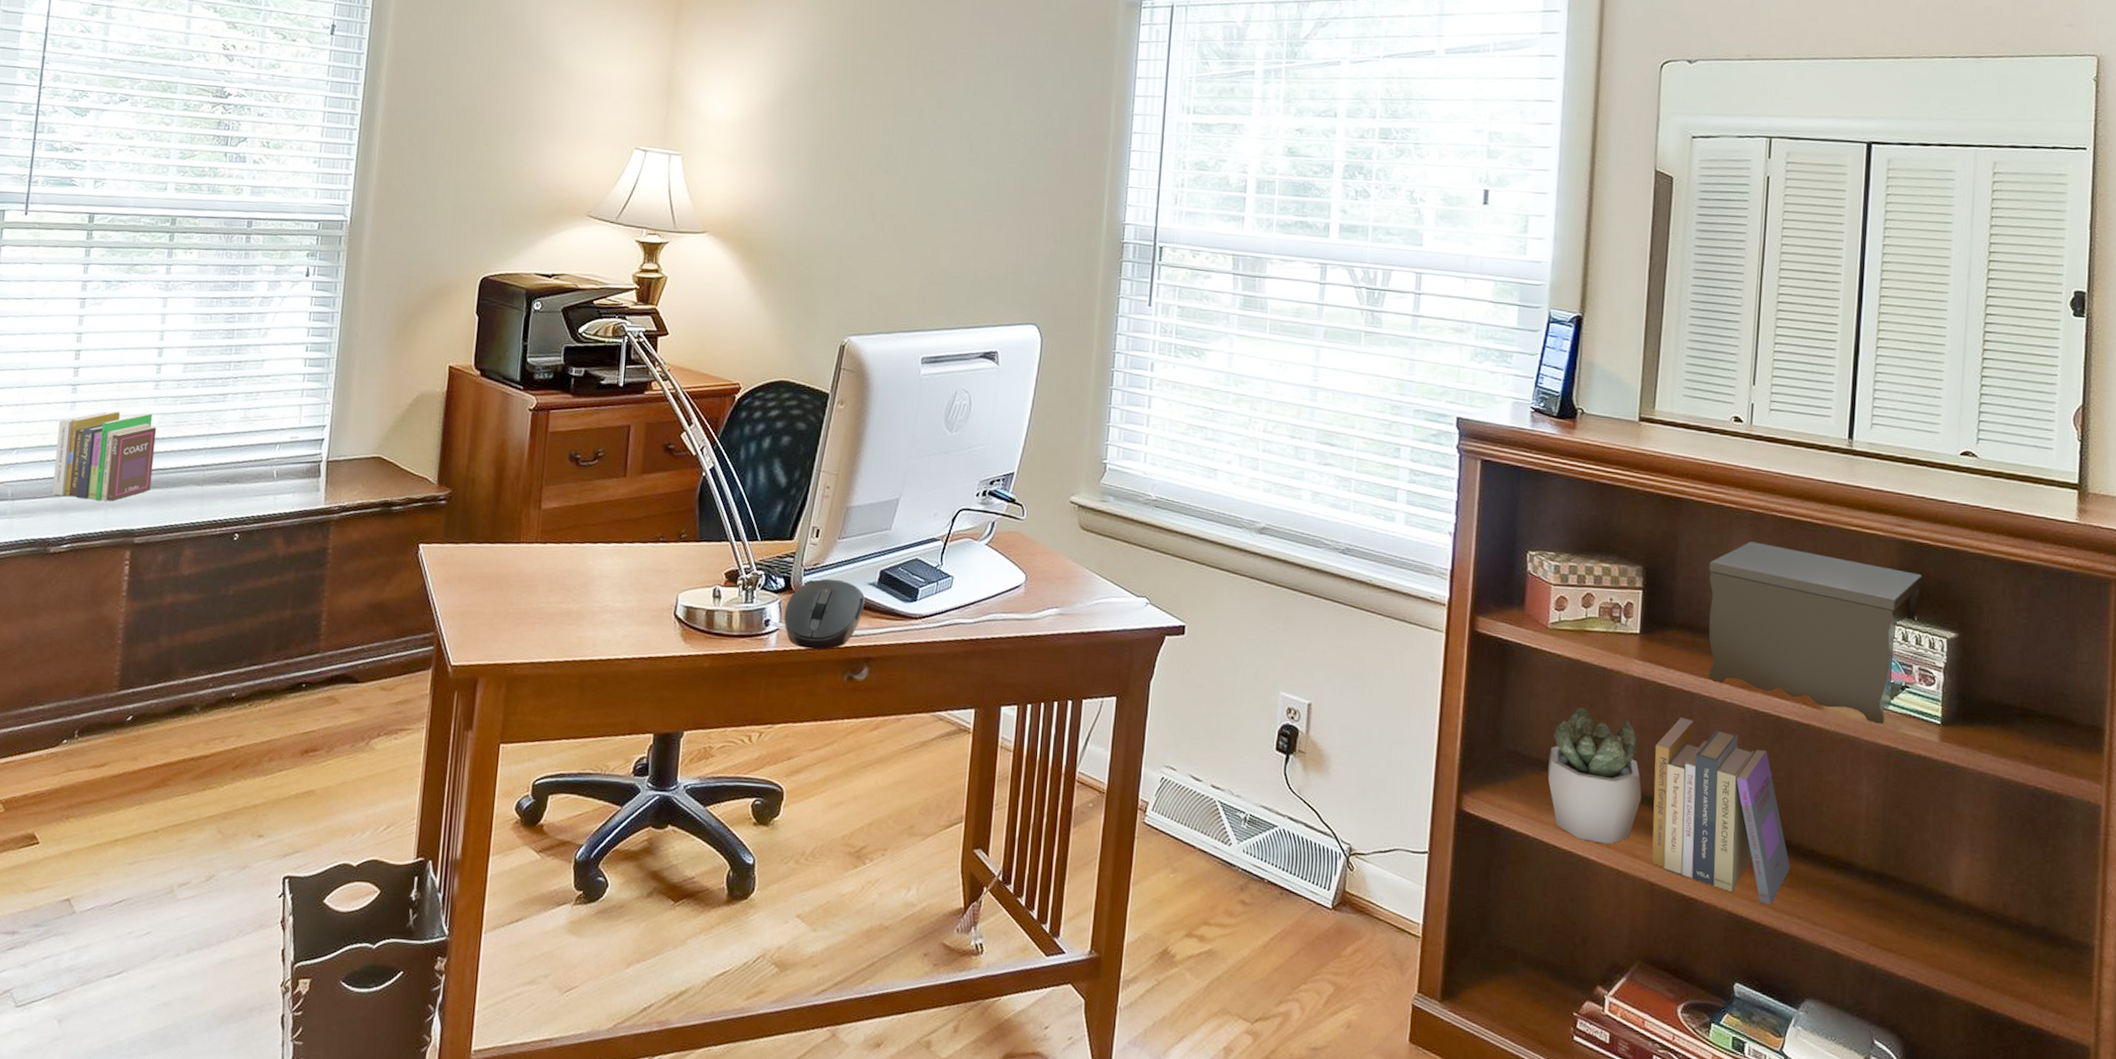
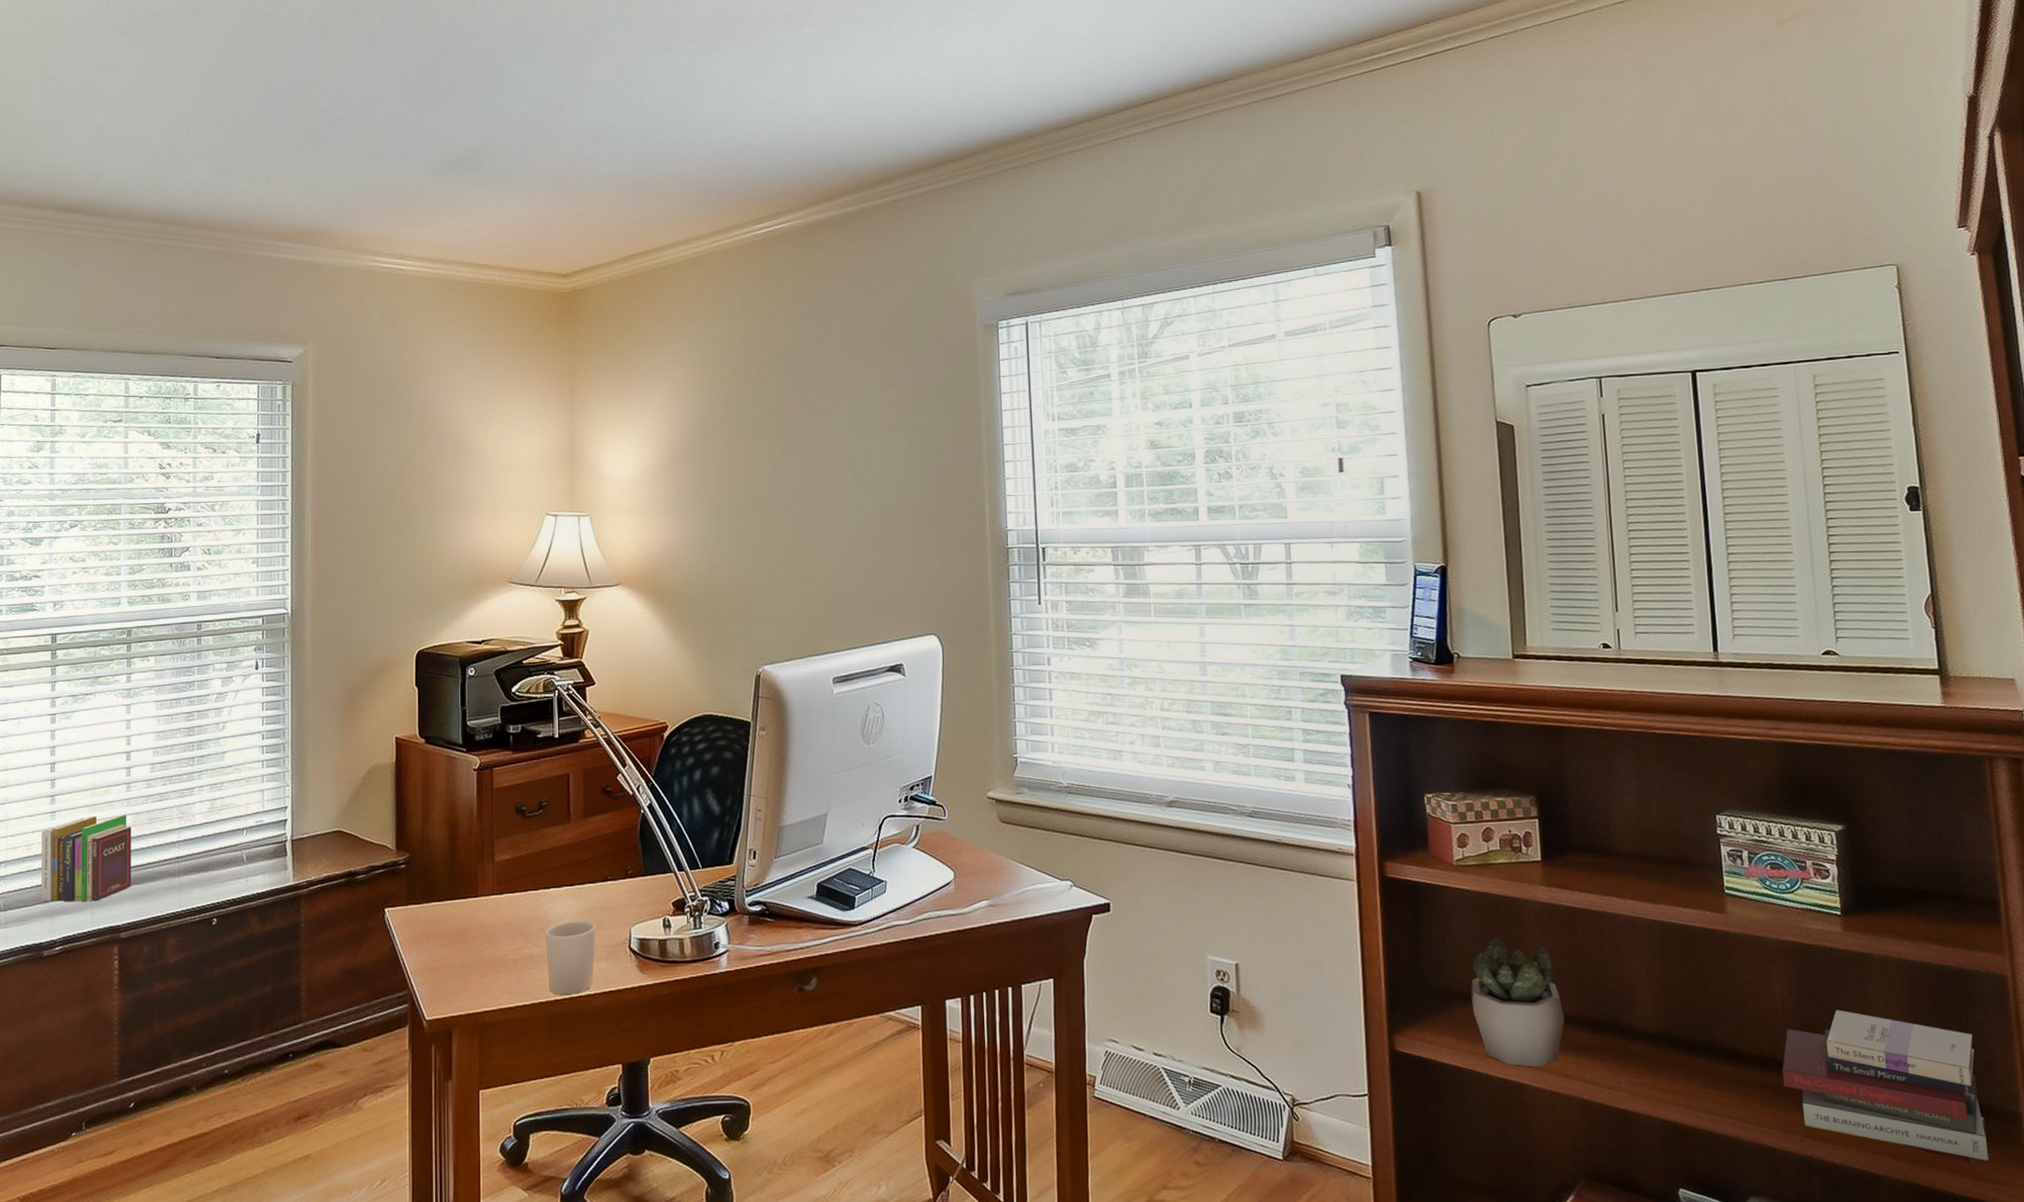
mug: none [584,580,641,656] -> present [545,921,596,995]
computer mouse: present [783,578,866,650] -> none [731,896,807,966]
books: present [1651,717,1790,905] -> none [1570,937,1717,1109]
decorative box: present [1708,542,1923,724] -> none [1598,760,1808,921]
books: none [1856,820,2057,991] -> present [1781,1010,1989,1164]

